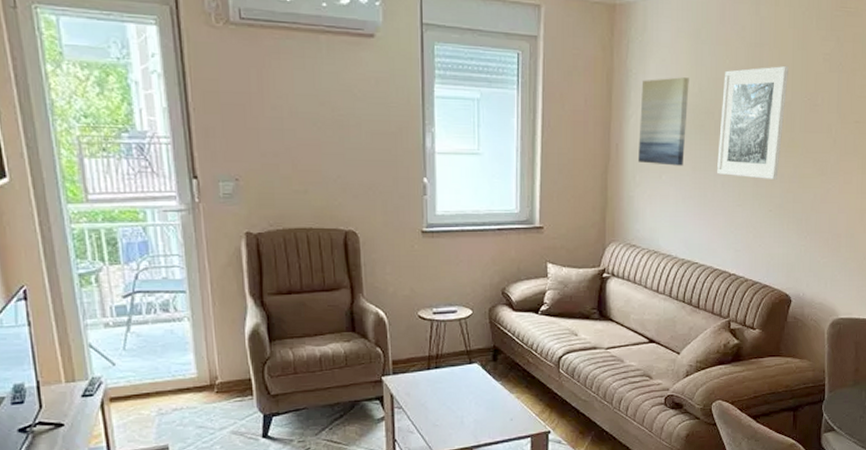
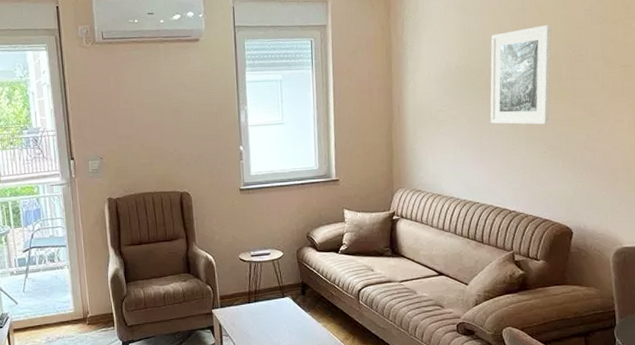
wall art: present [638,77,689,166] -> none [417,44,460,120]

